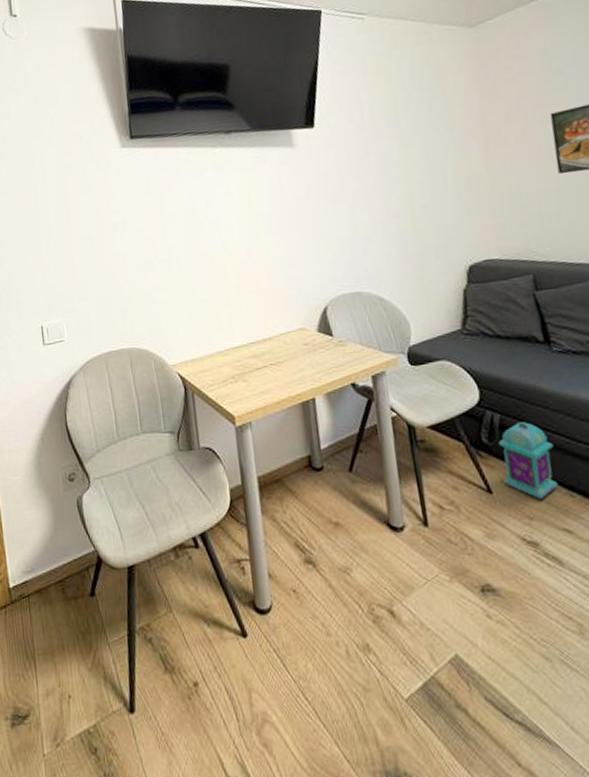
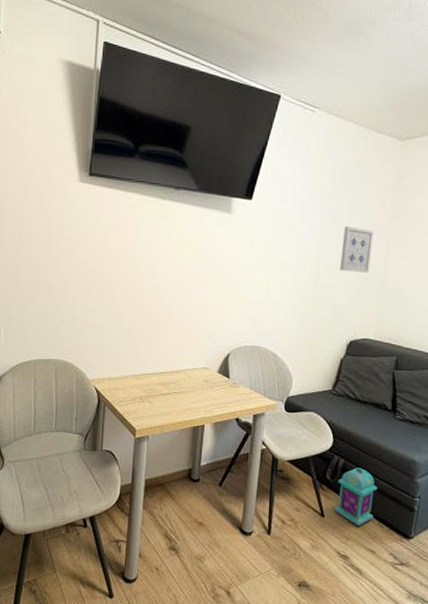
wall art: none [428,132,472,186] -> present [340,226,374,273]

